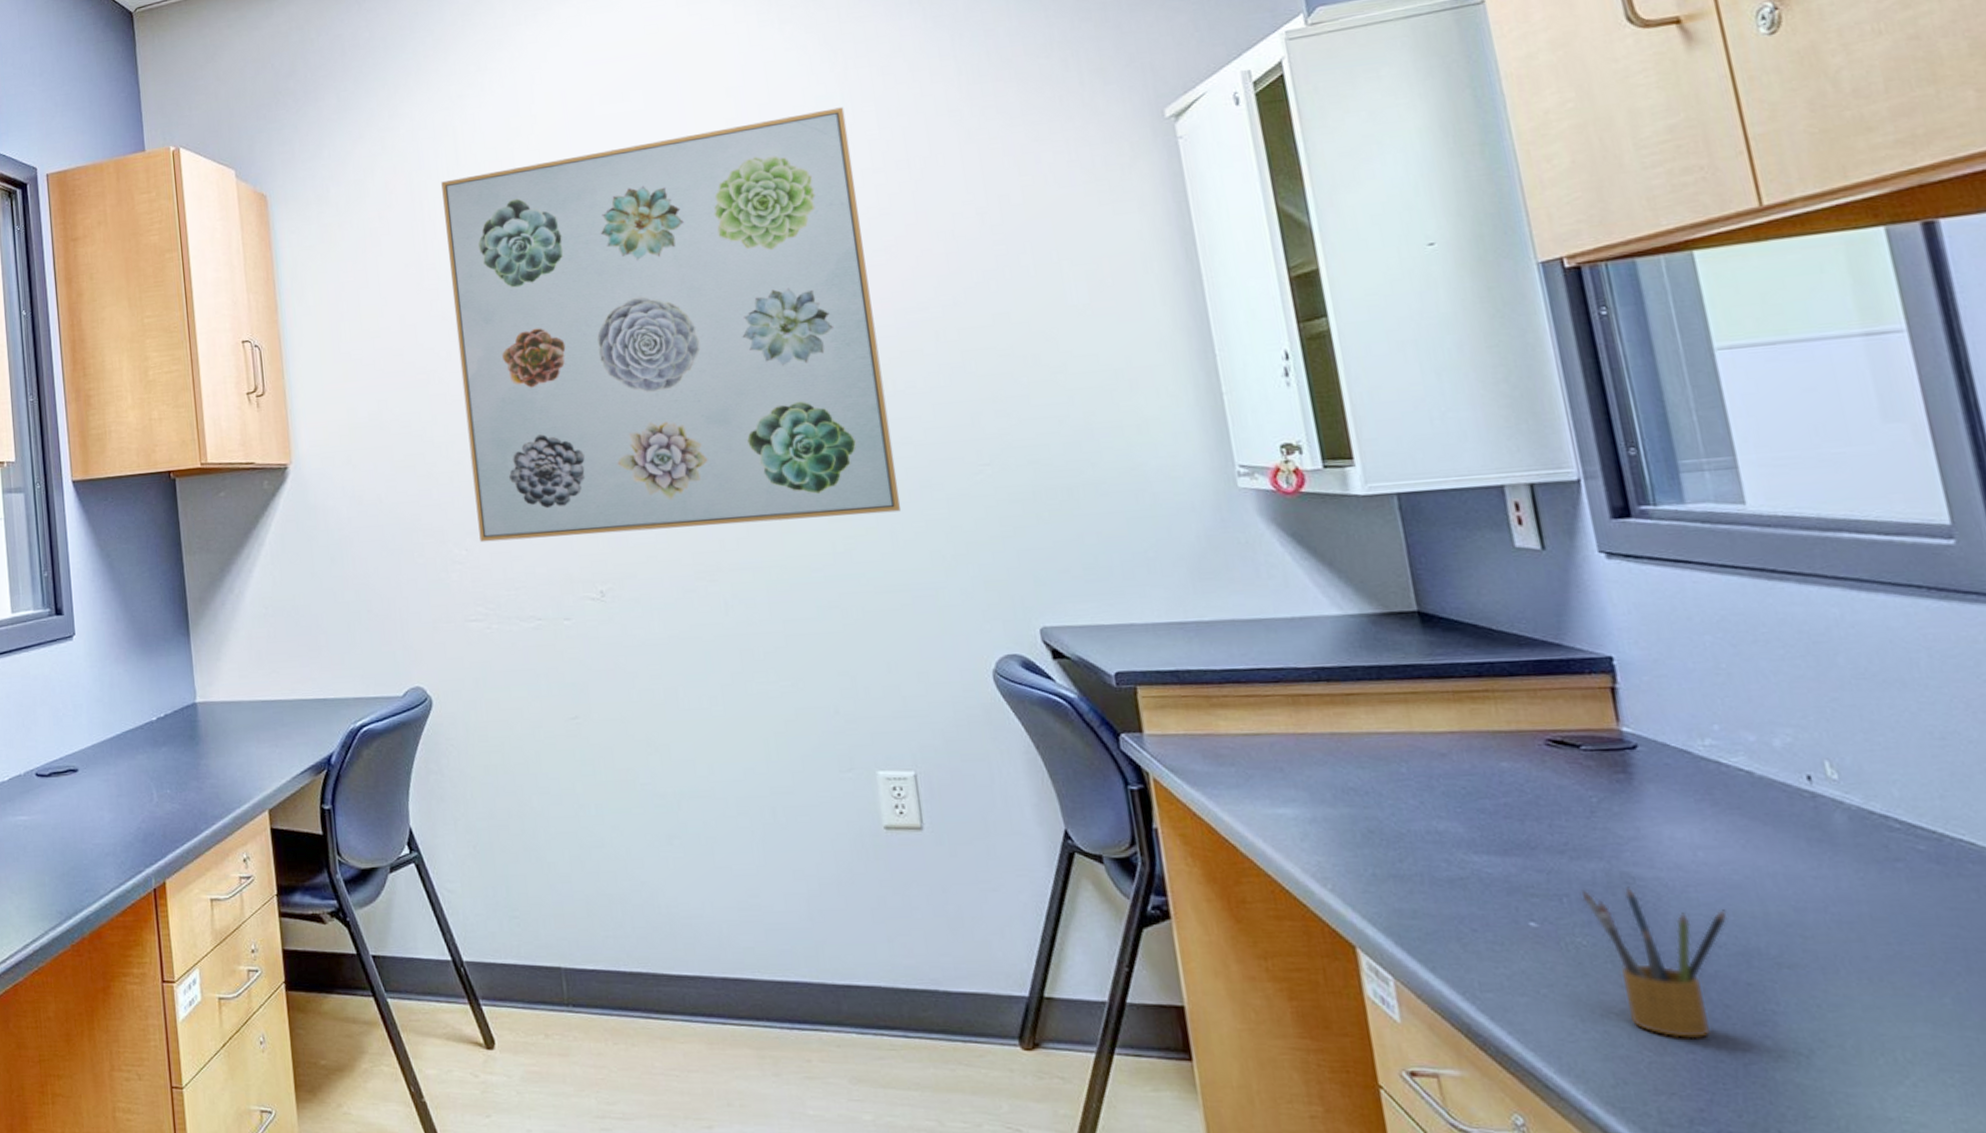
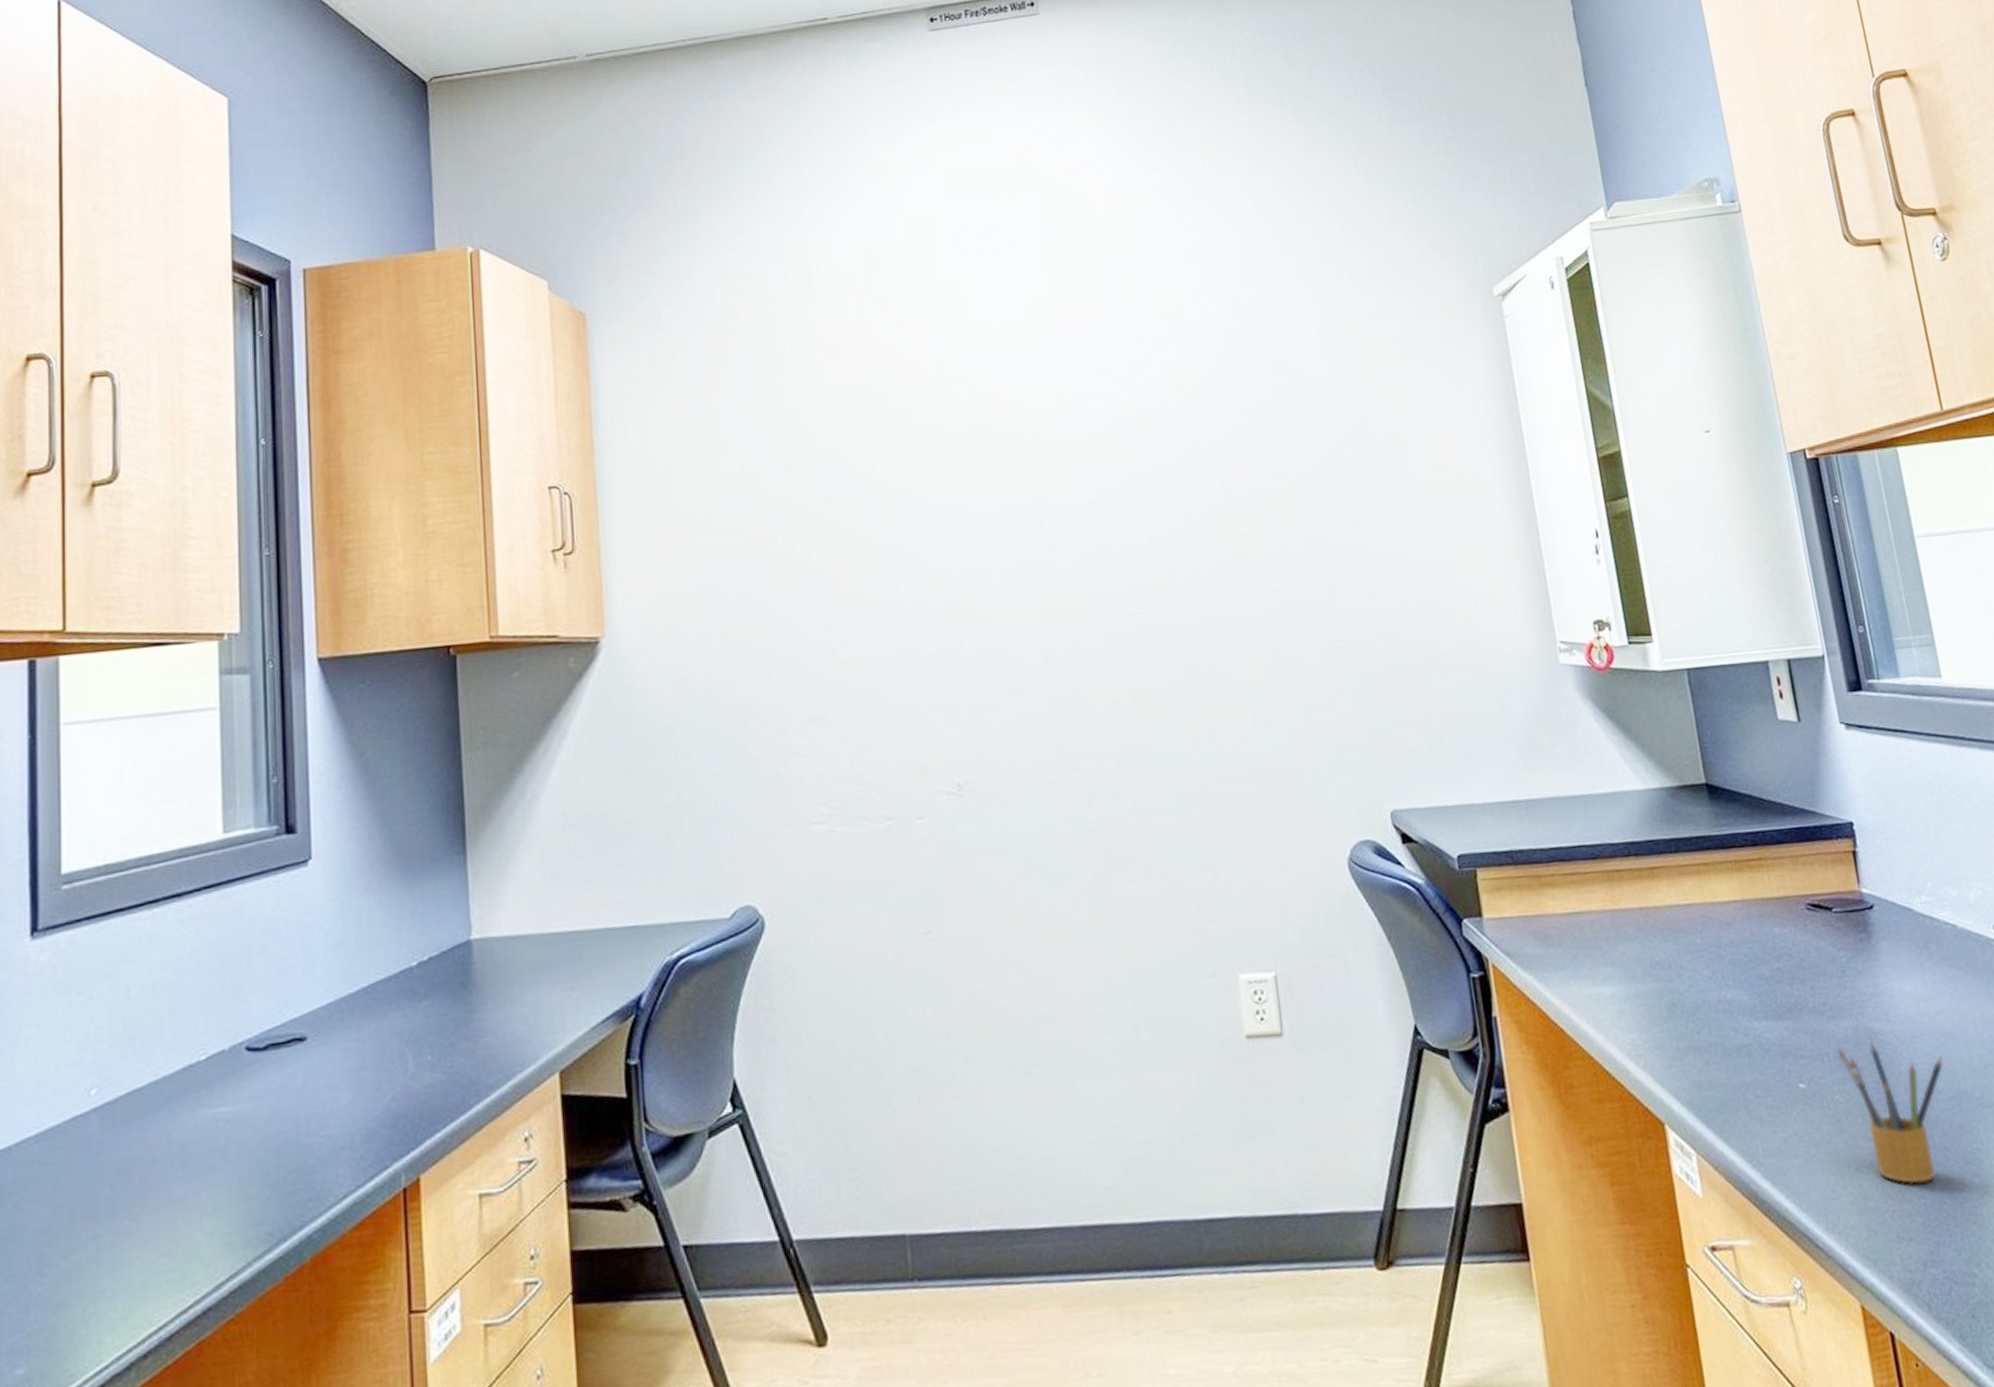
wall art: present [441,107,901,543] -> none [791,262,1262,730]

